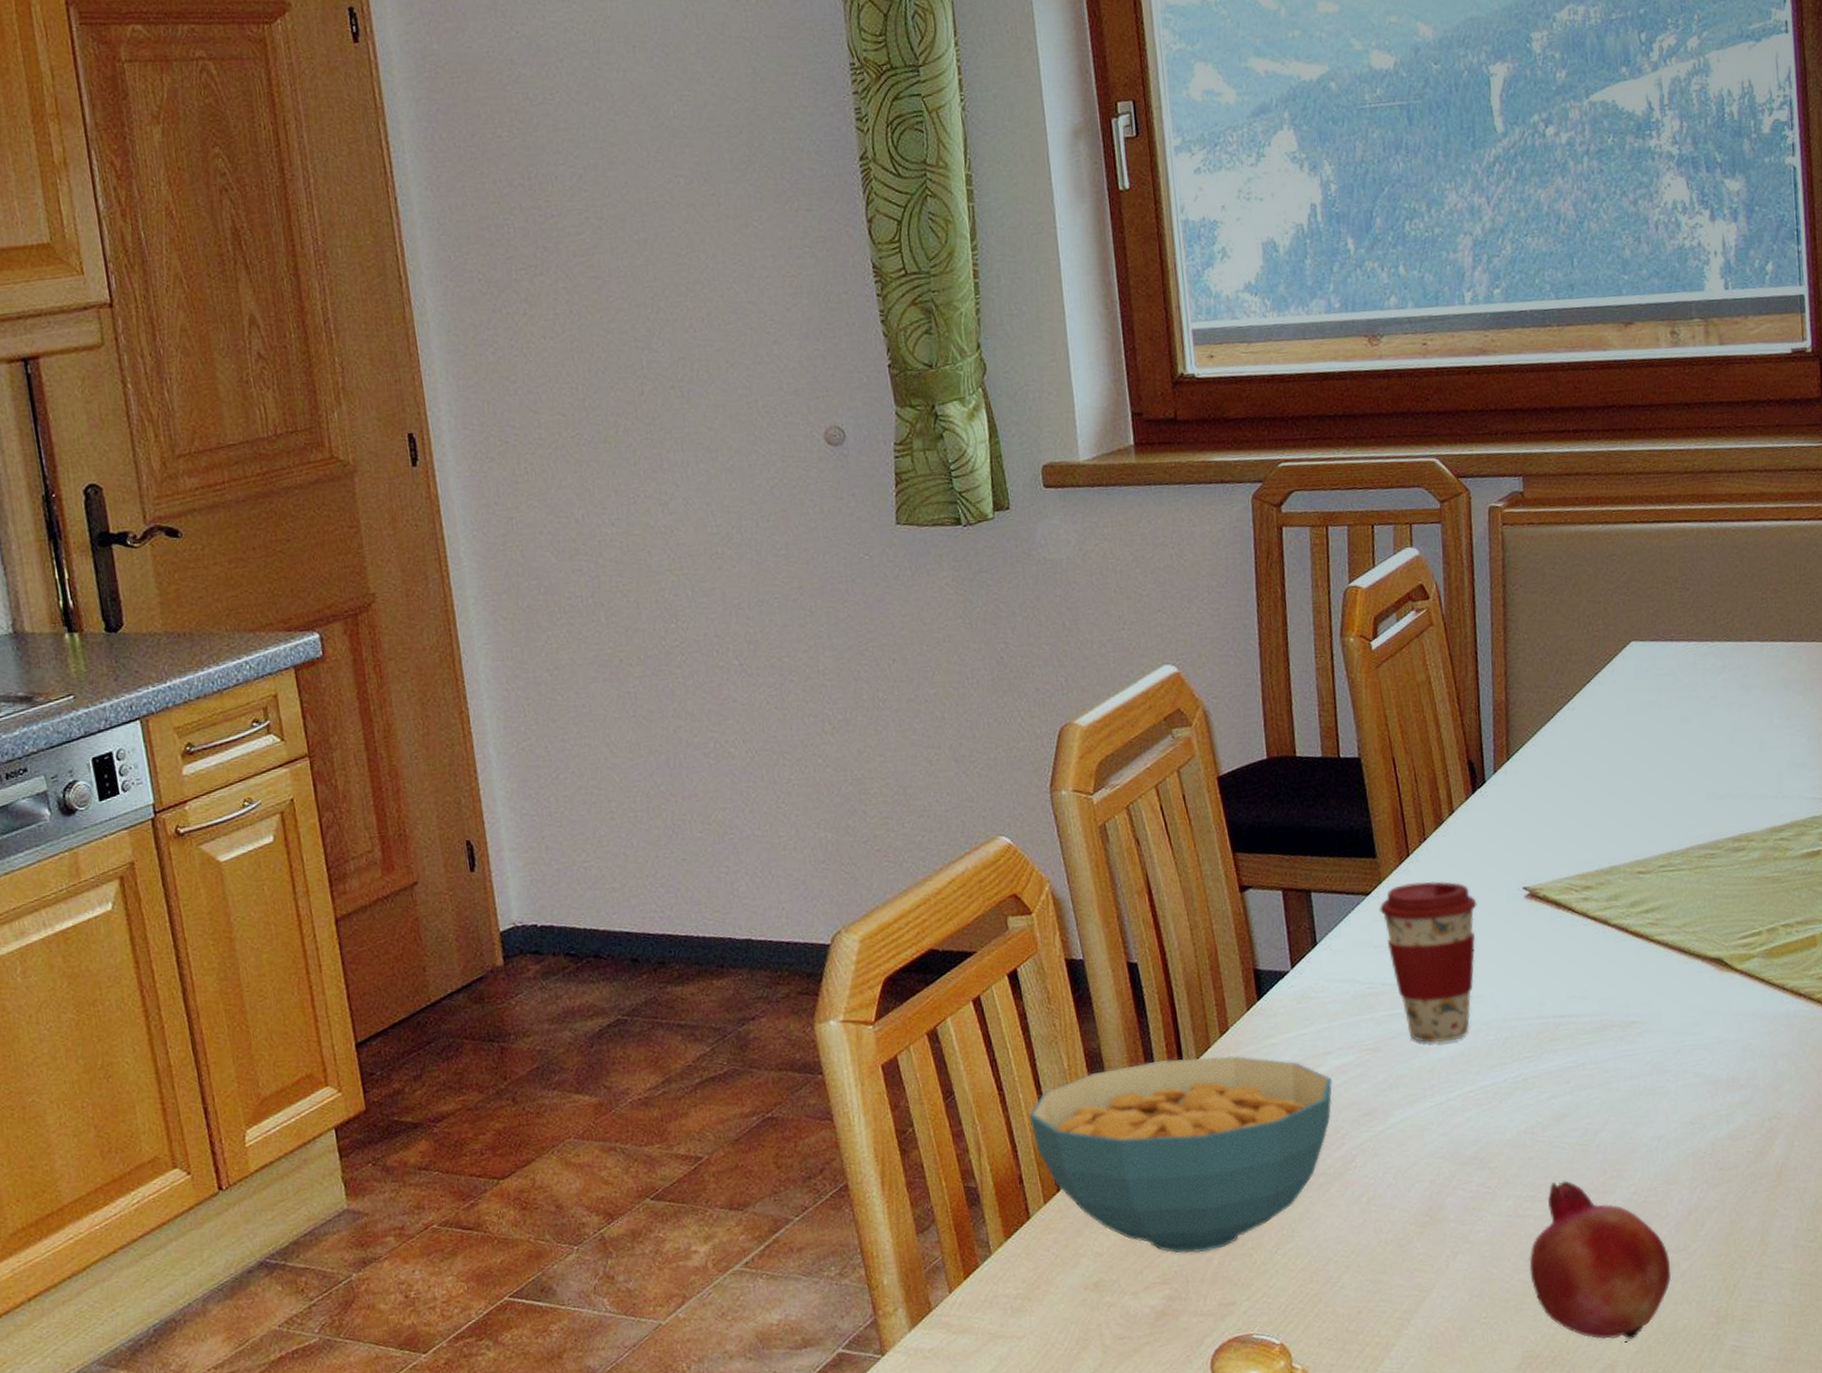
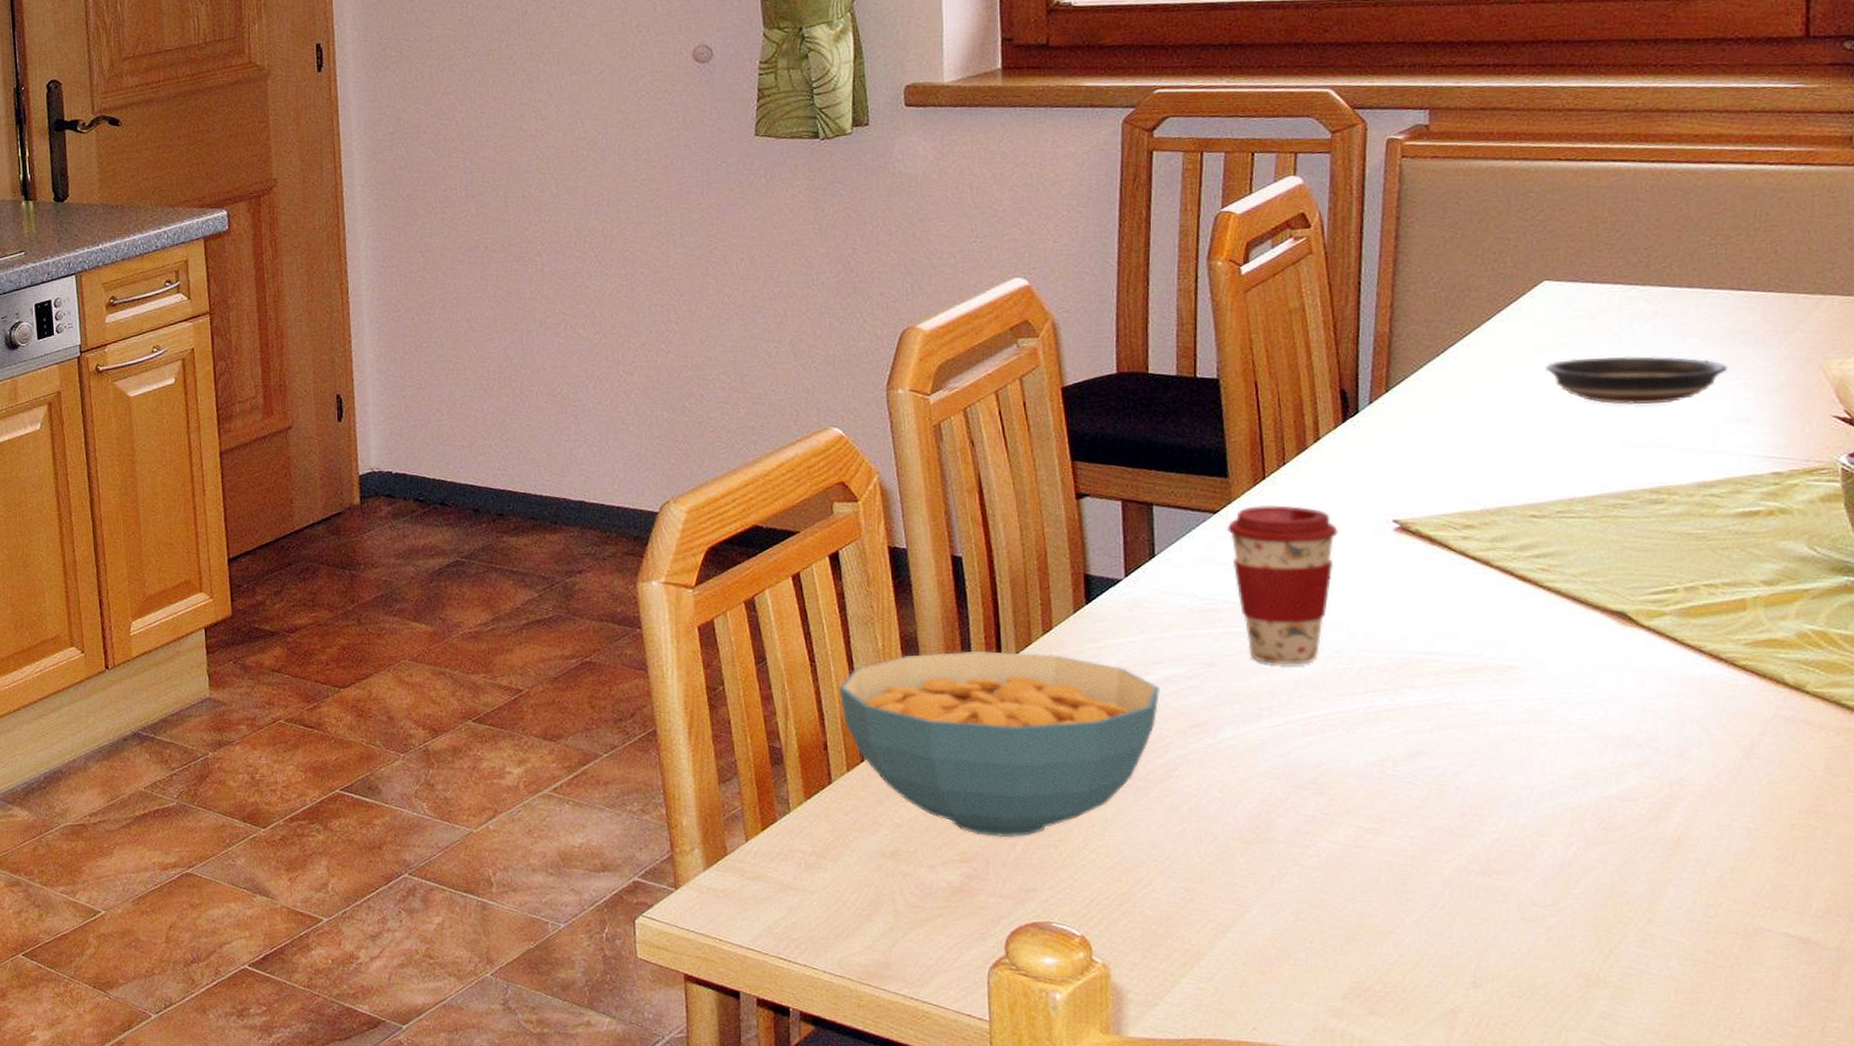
fruit: present [1529,1180,1672,1343] -> none [1366,818,1534,990]
saucer: none [1639,708,1785,758] -> present [1546,356,1727,405]

